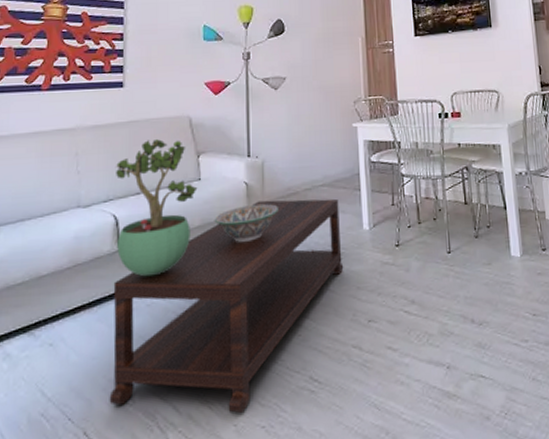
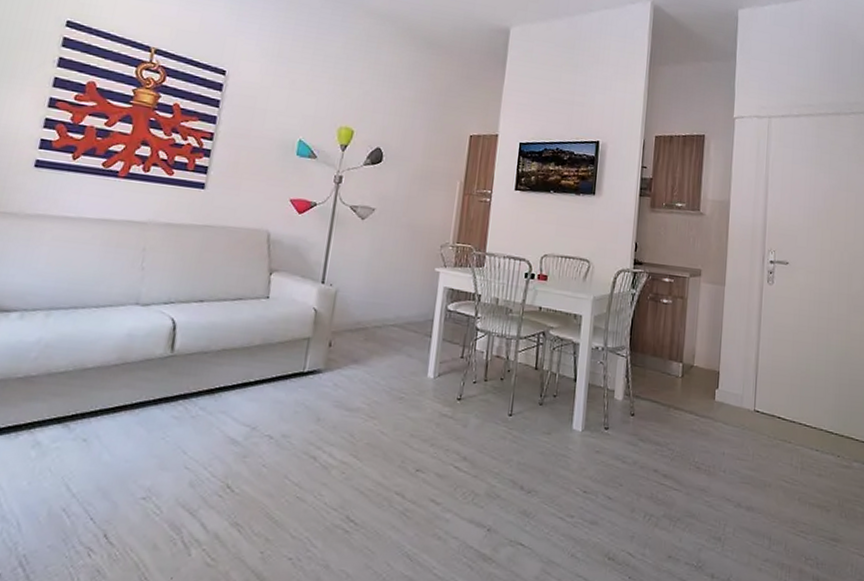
coffee table: present [109,198,344,414] -> none [135,330,407,542]
potted plant: present [116,139,198,277] -> none [169,248,265,388]
decorative bowl: present [214,203,278,242] -> none [275,332,344,370]

